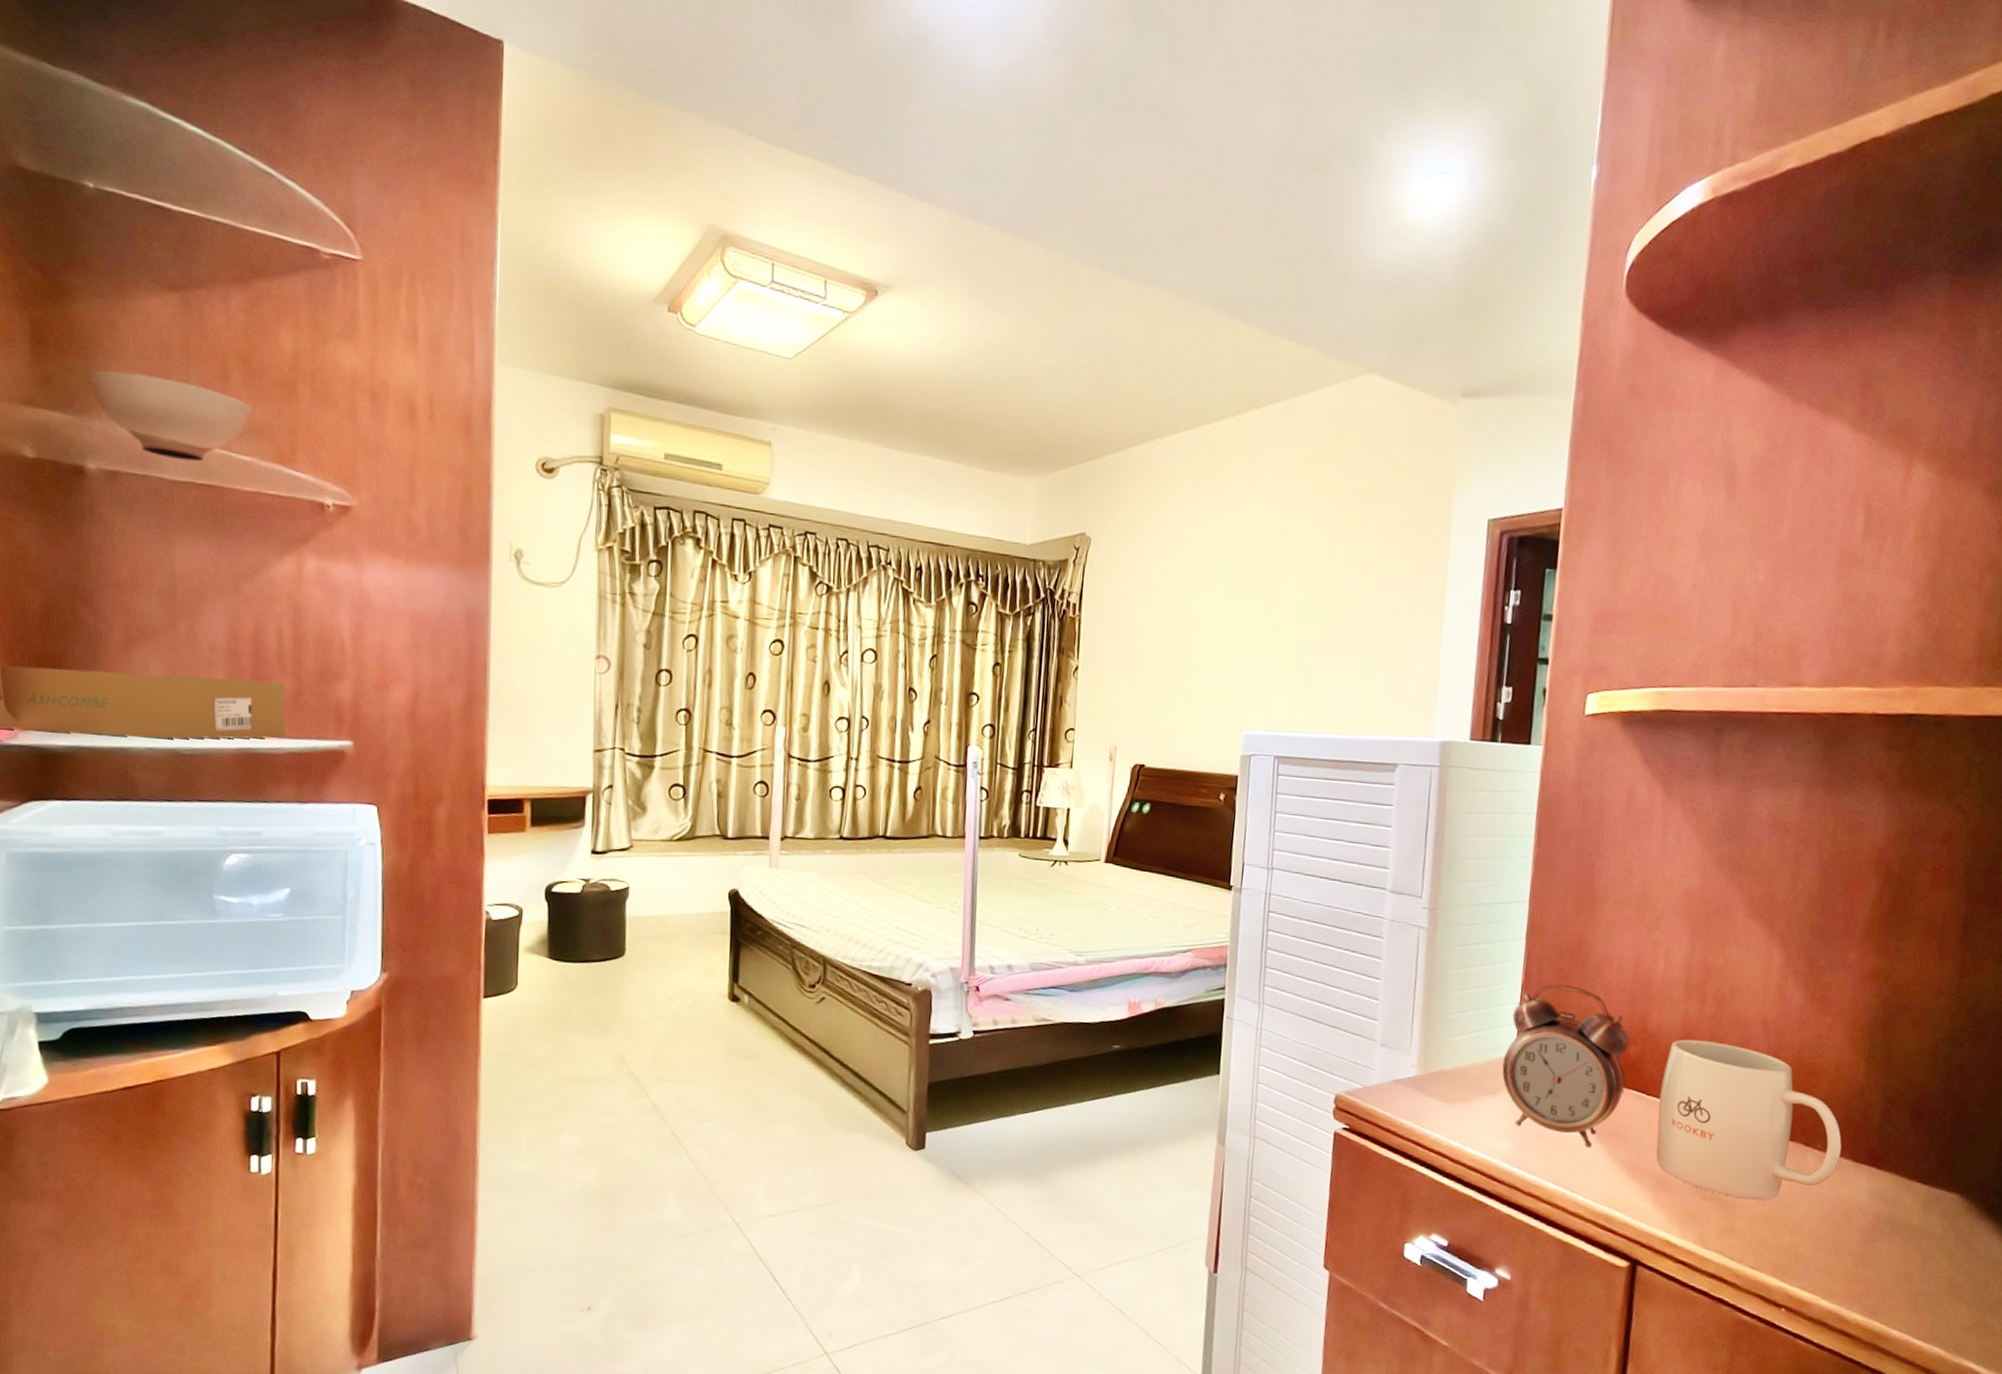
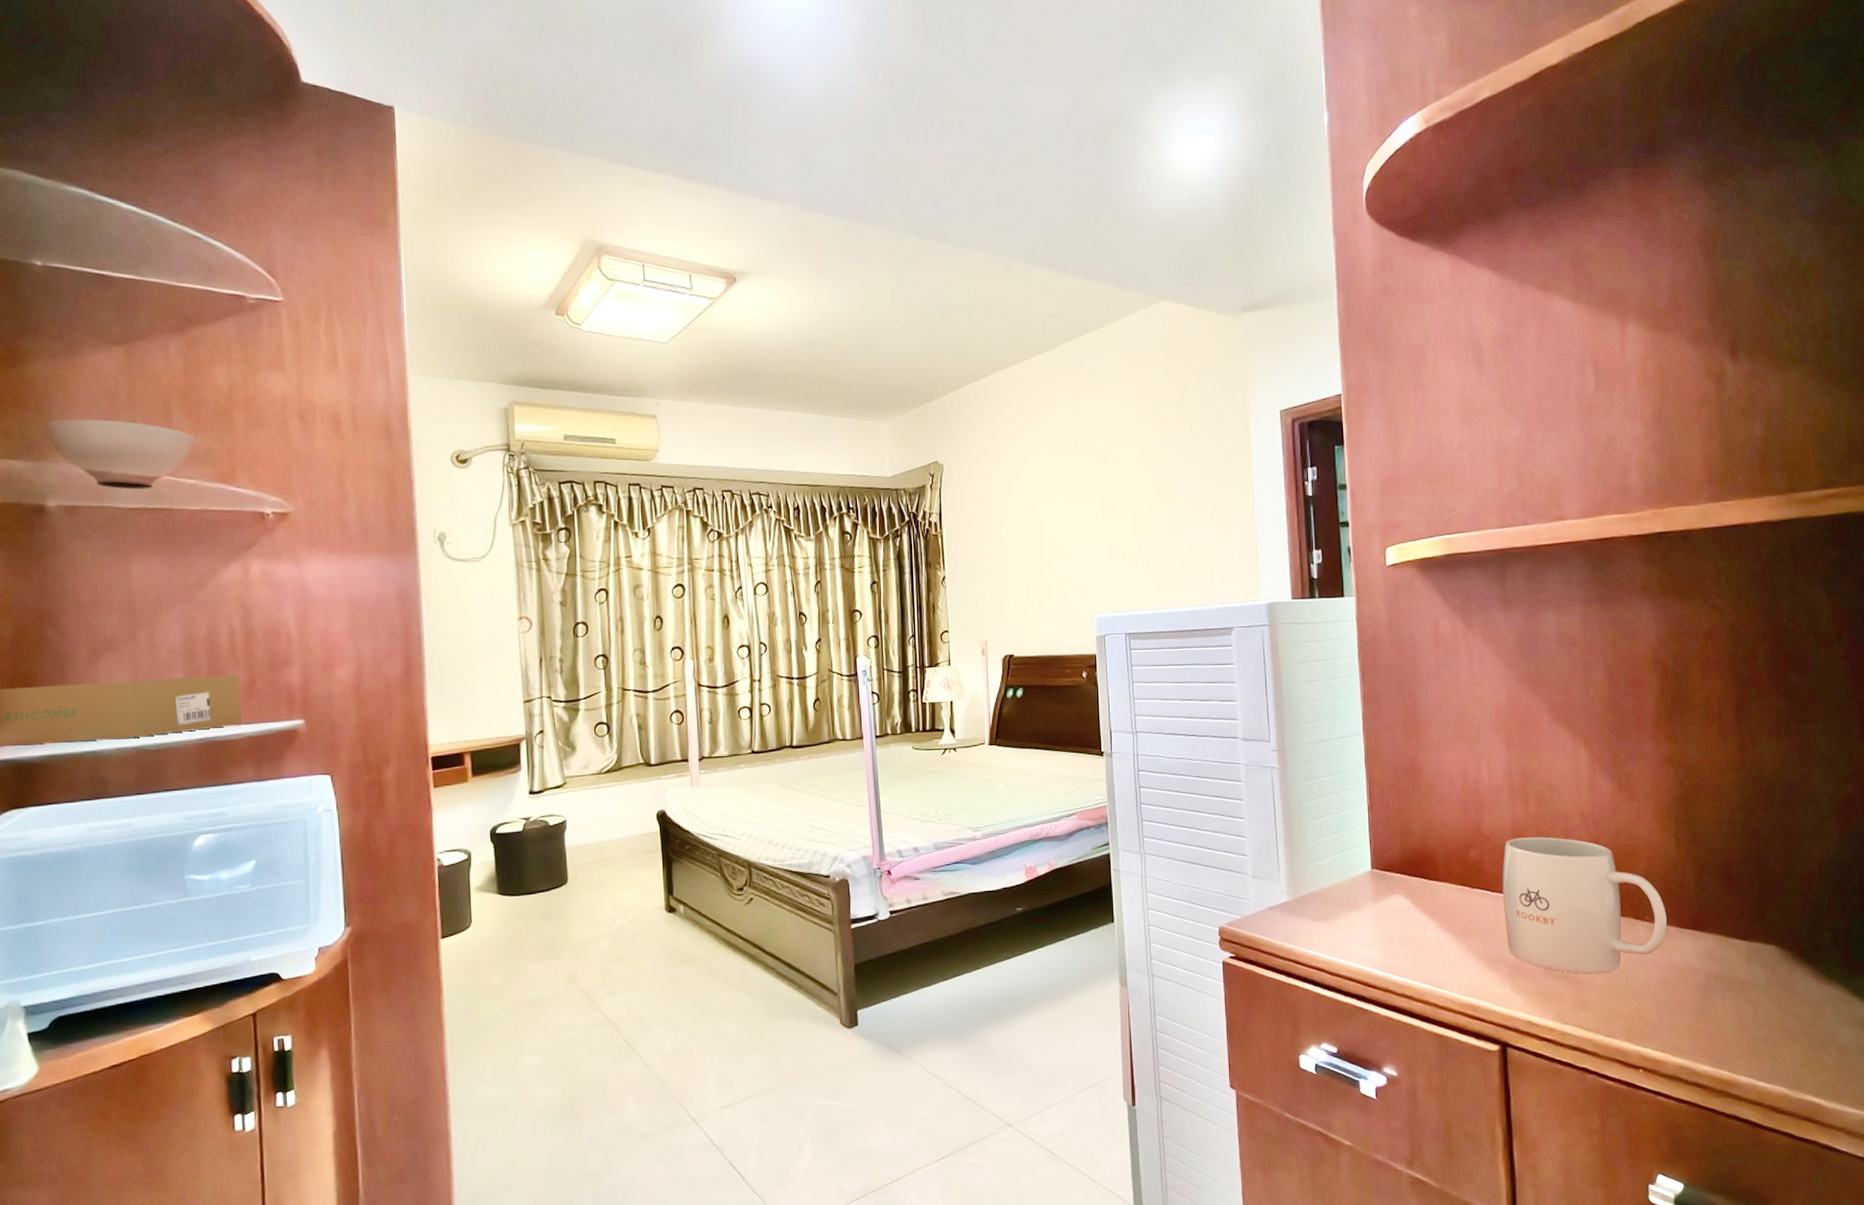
alarm clock: present [1502,983,1630,1148] -> none [1361,802,1470,946]

